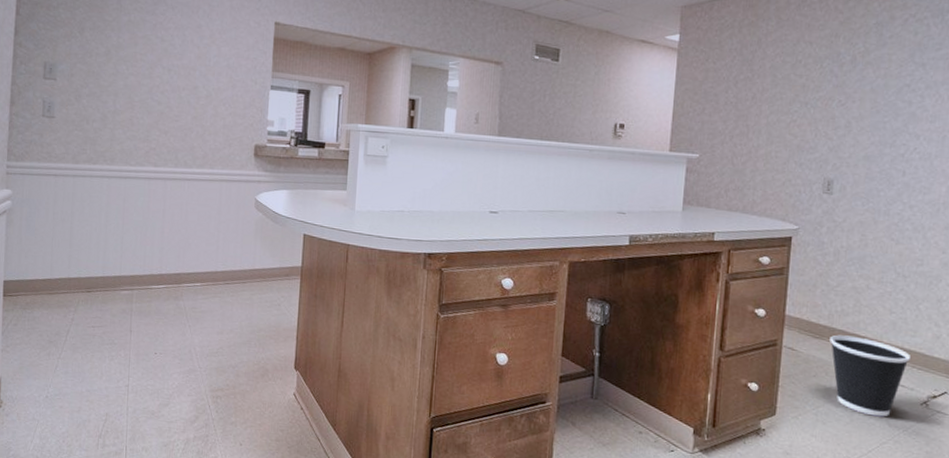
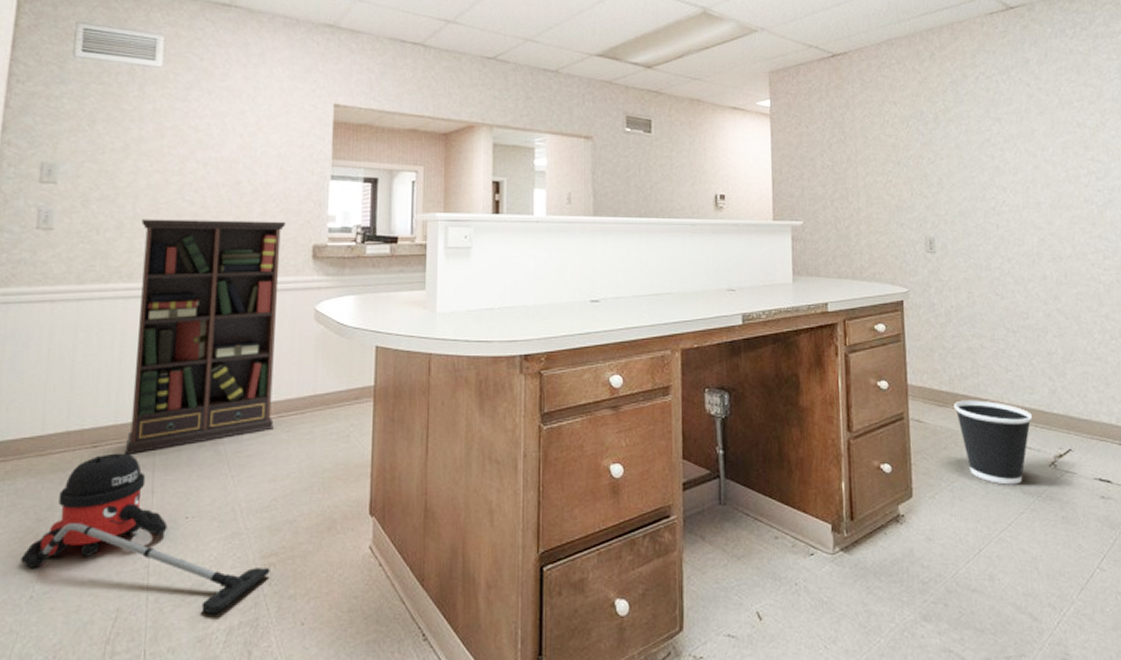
vacuum cleaner: none [39,298,217,428] -> present [21,453,270,615]
bookcase: none [110,114,233,301] -> present [124,219,286,454]

